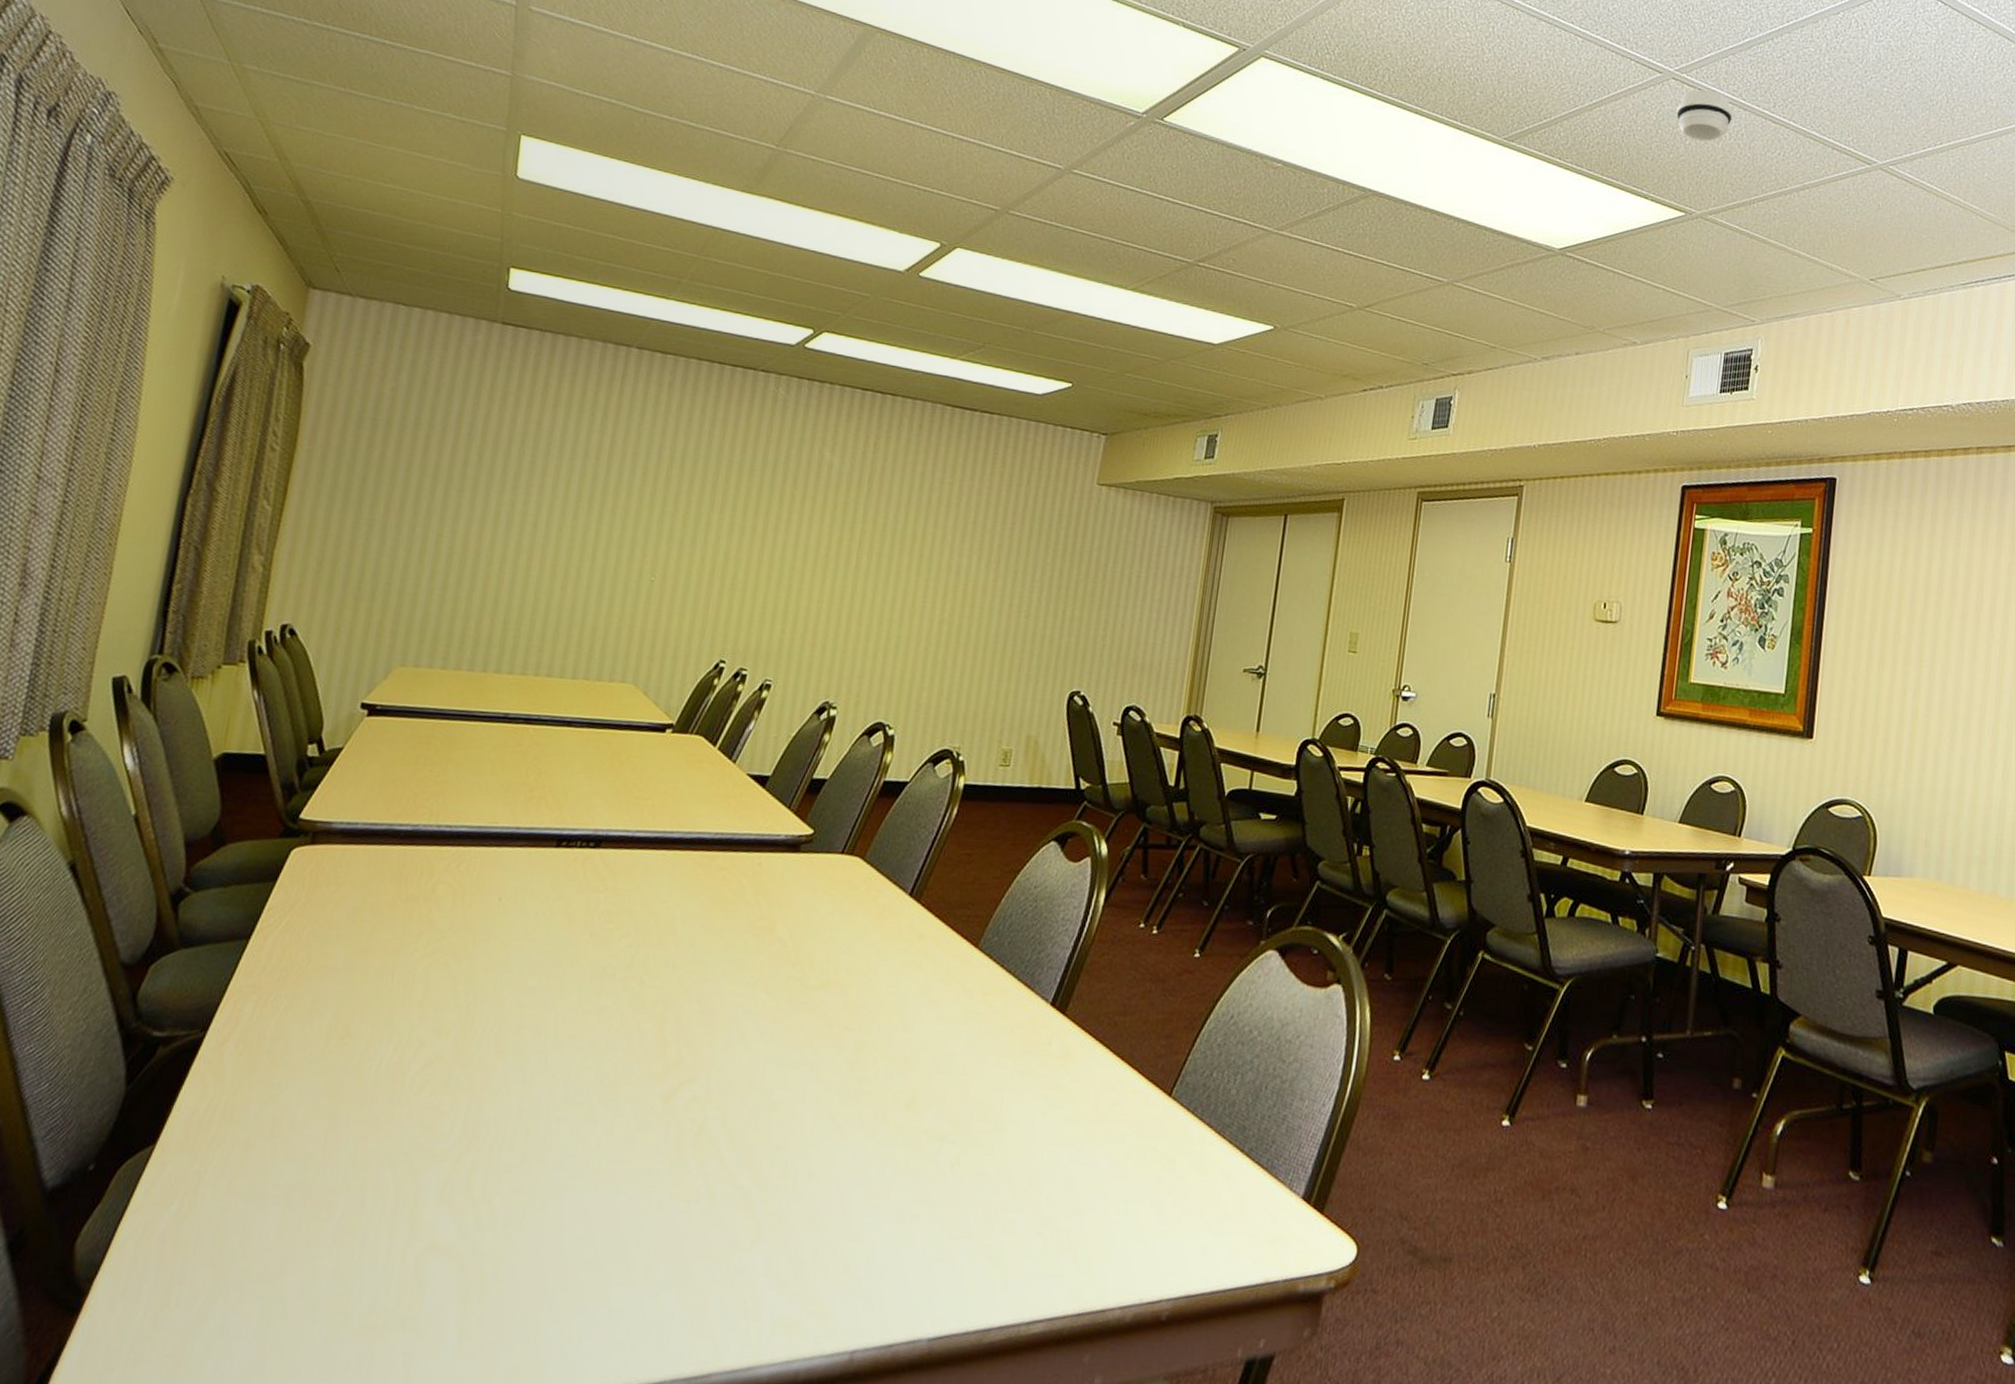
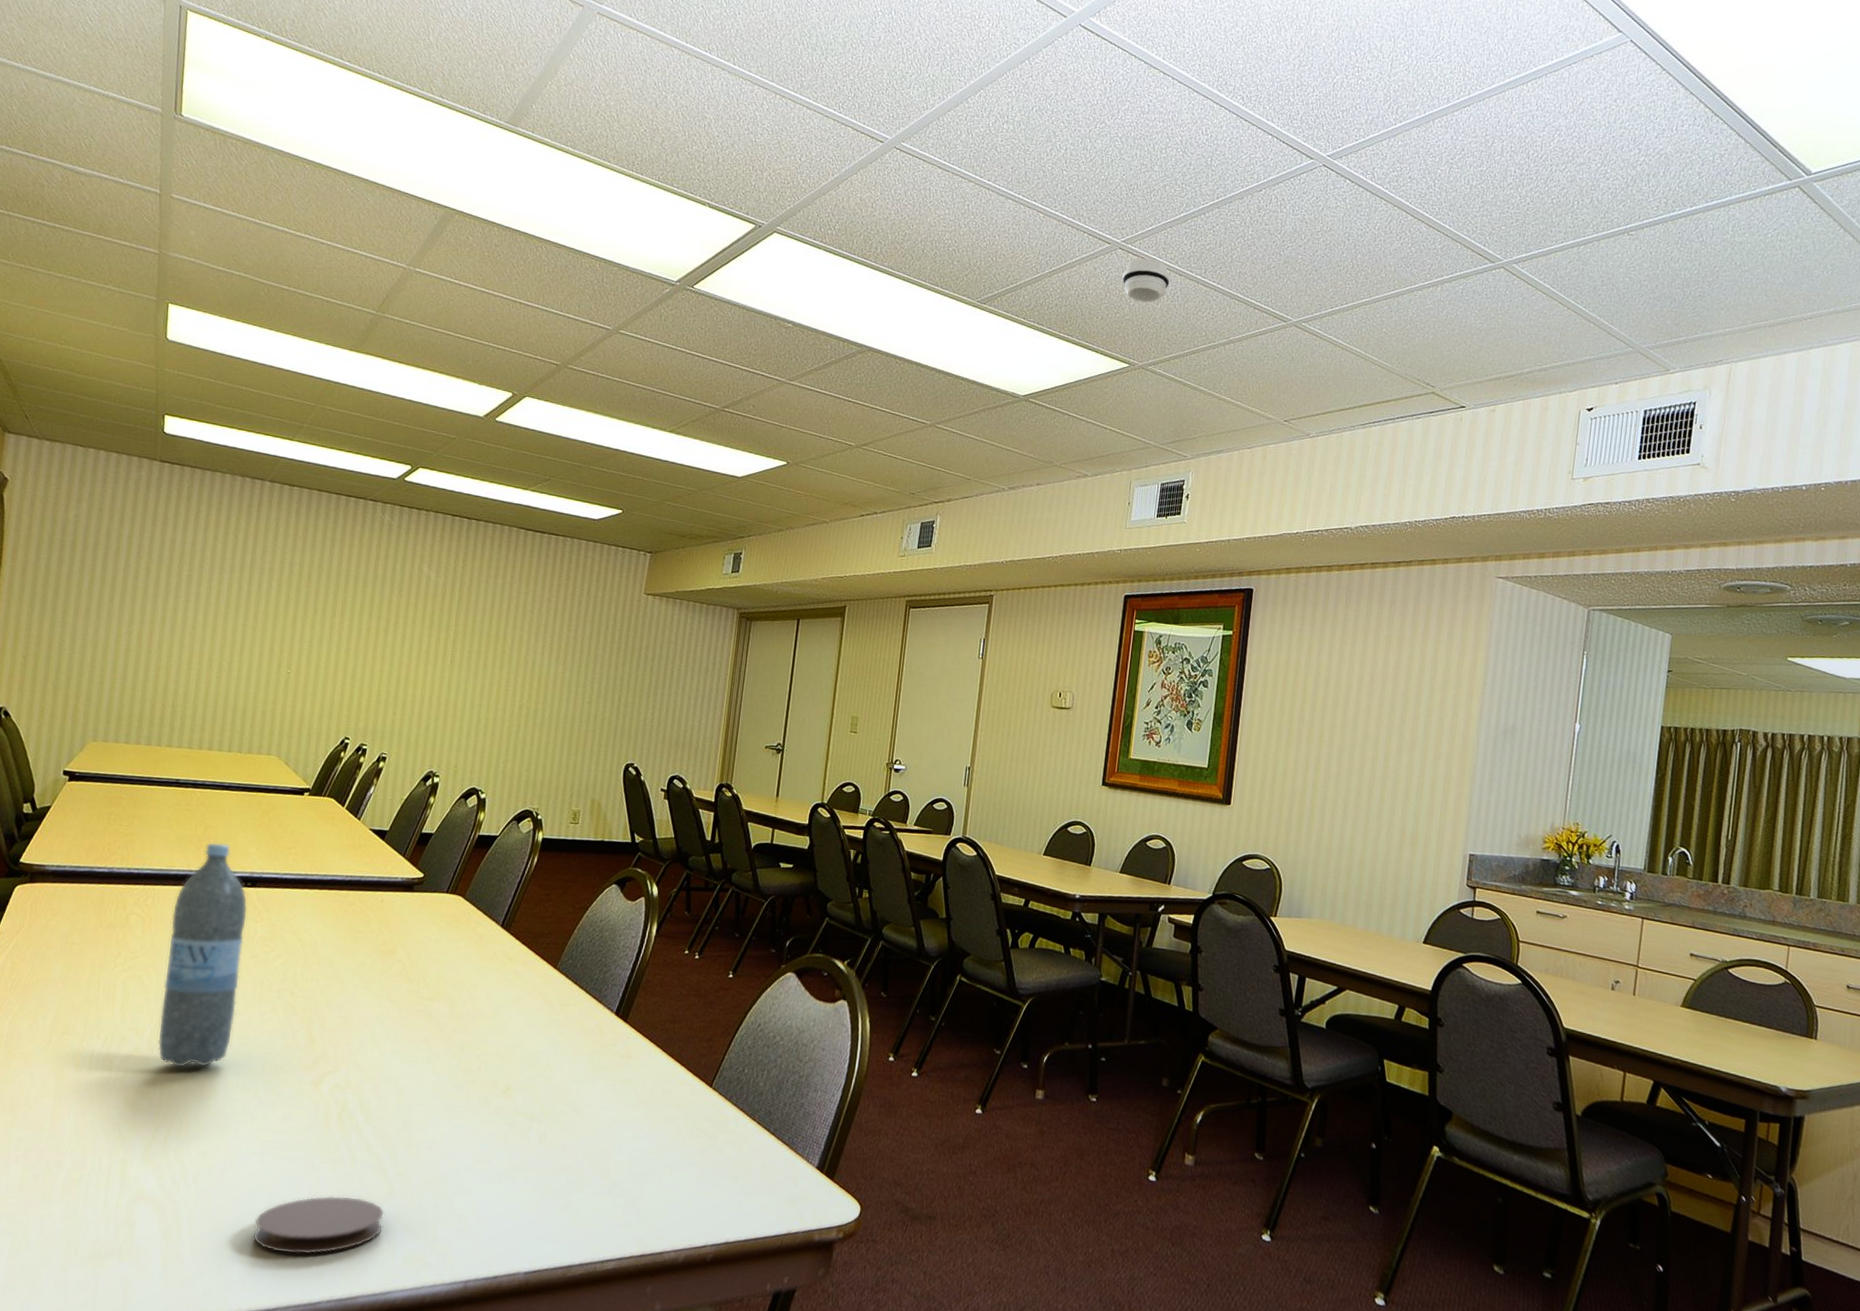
water bottle: none [465,791,589,1080] -> present [157,842,248,1068]
coaster: none [578,1242,750,1320] -> present [253,1195,384,1255]

